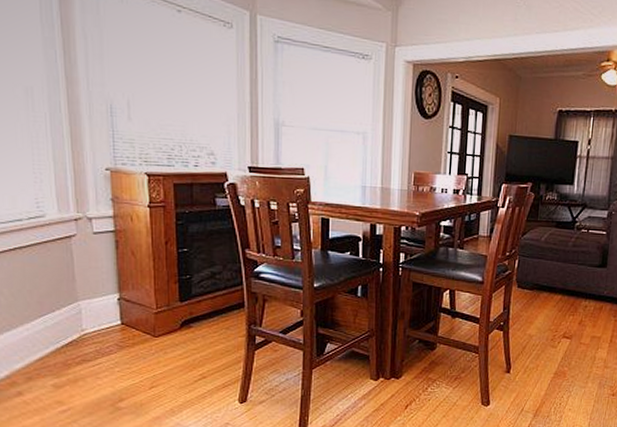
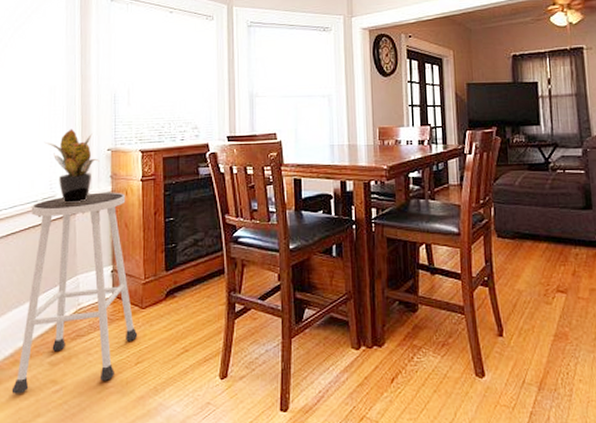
stool: none [11,215,151,414] -> present [11,192,138,394]
potted plant: none [23,141,97,226] -> present [44,129,100,204]

